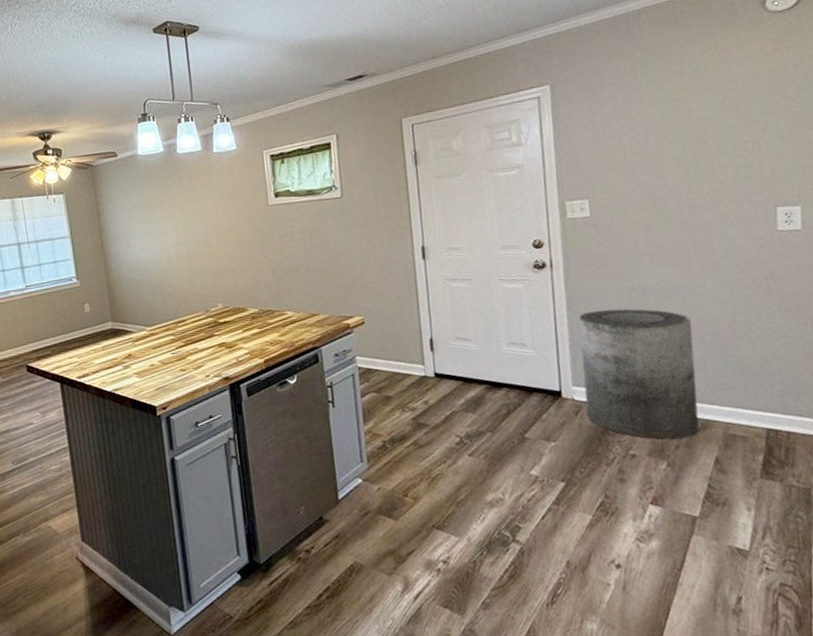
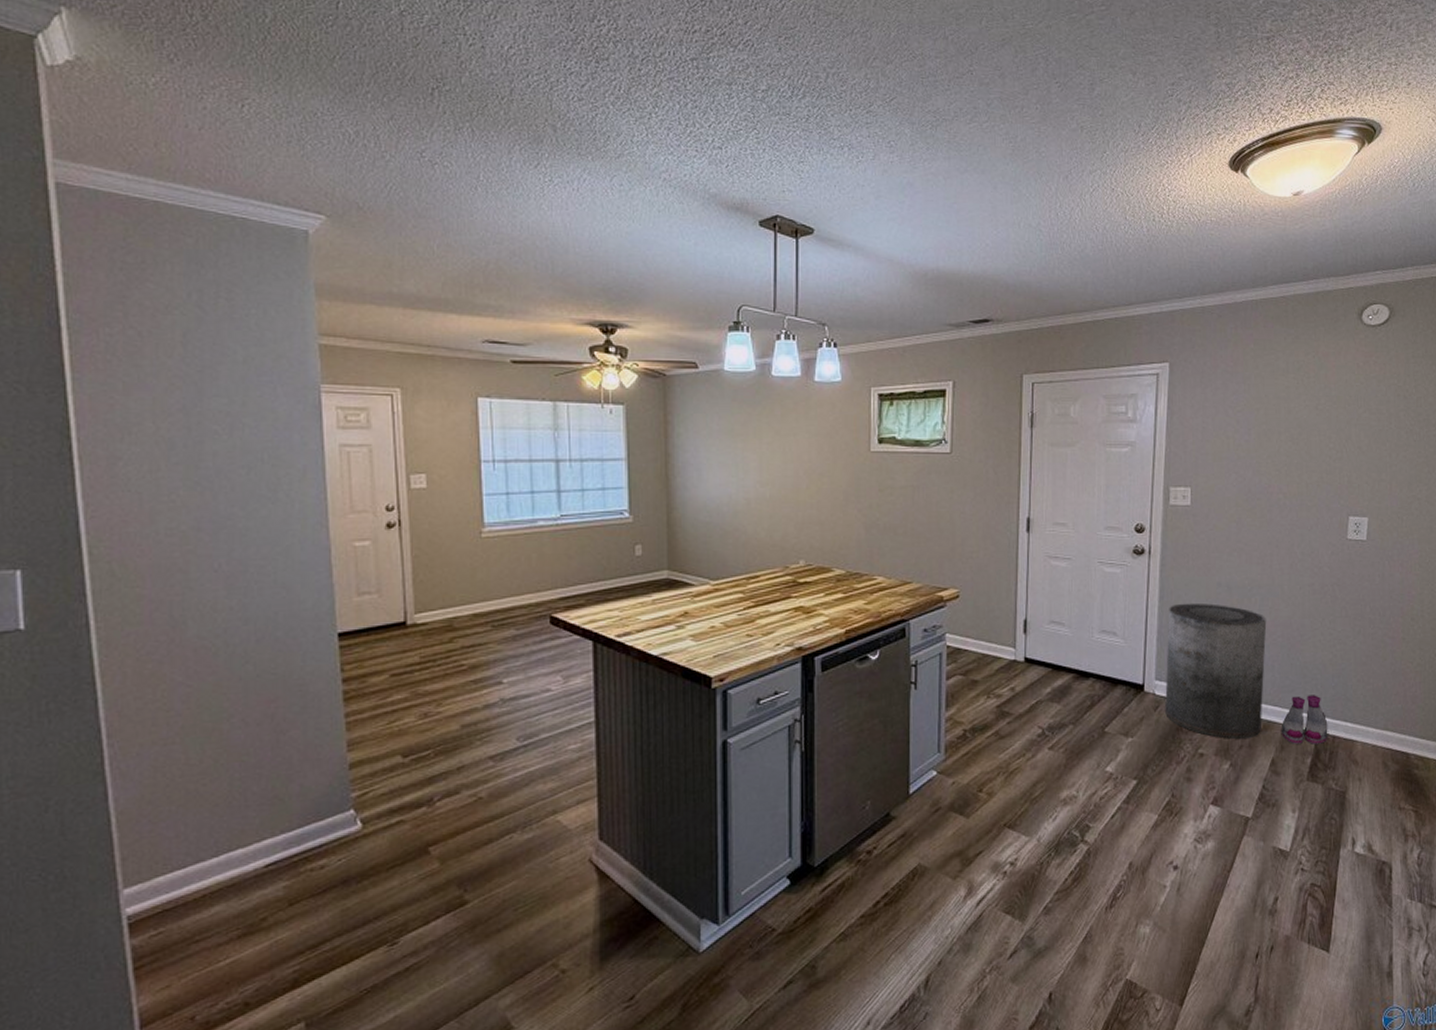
boots: none [722,391,781,442] -> present [1281,695,1328,744]

